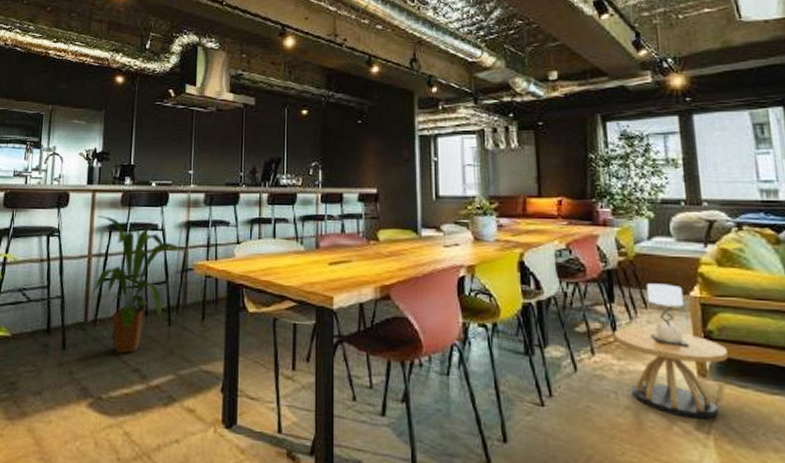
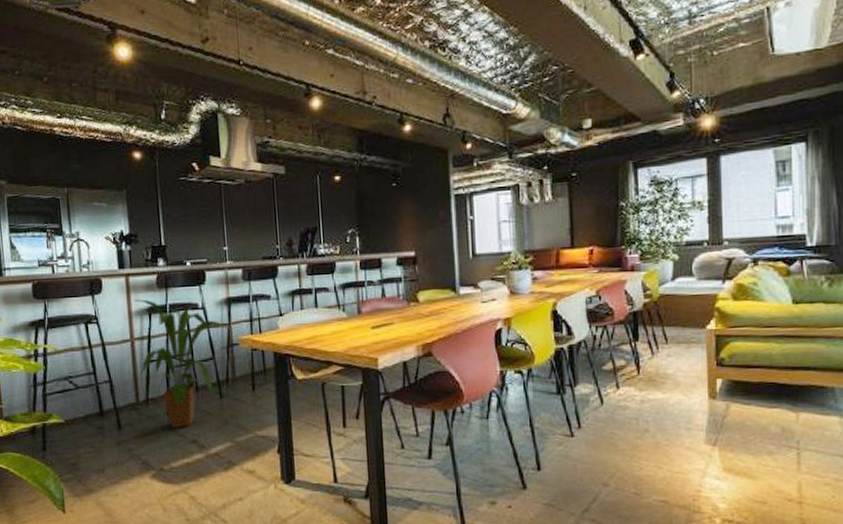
side table: present [613,283,729,419] -> none [636,320,737,435]

